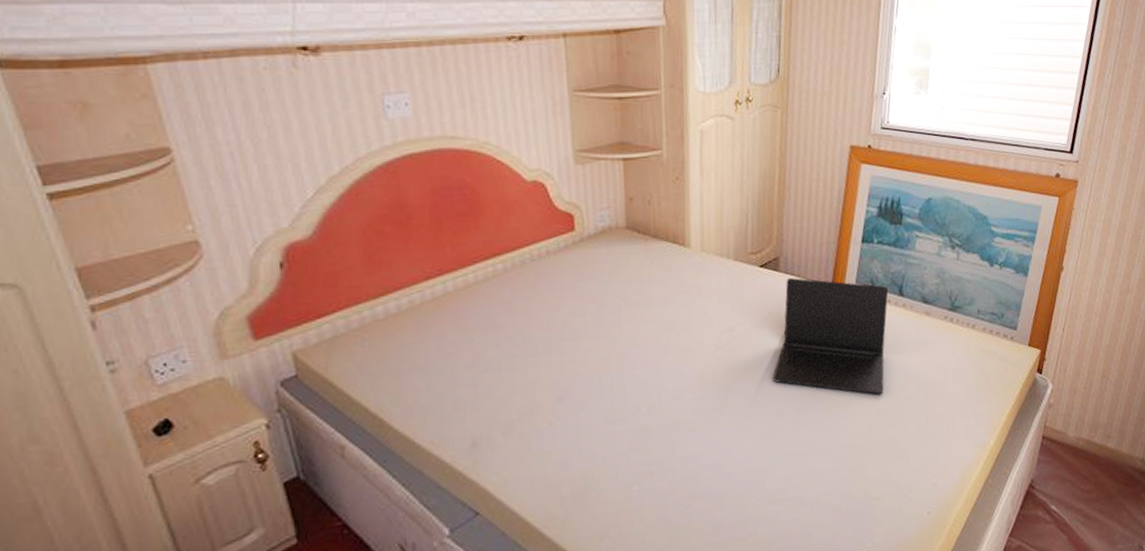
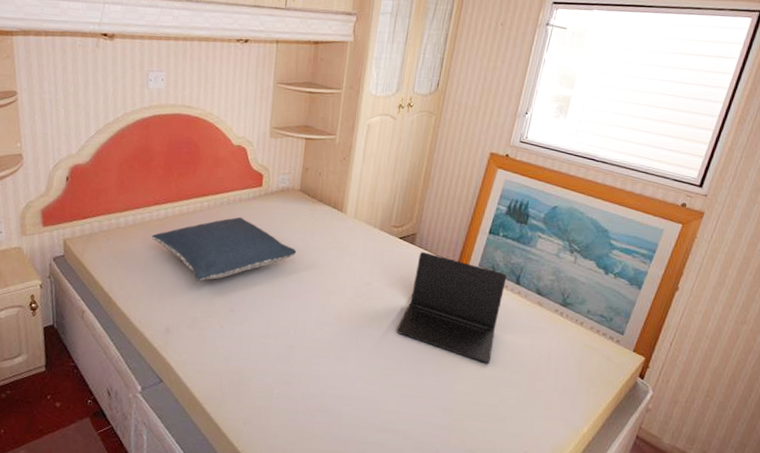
pillow: none [428,275,634,371] -> present [151,217,297,281]

